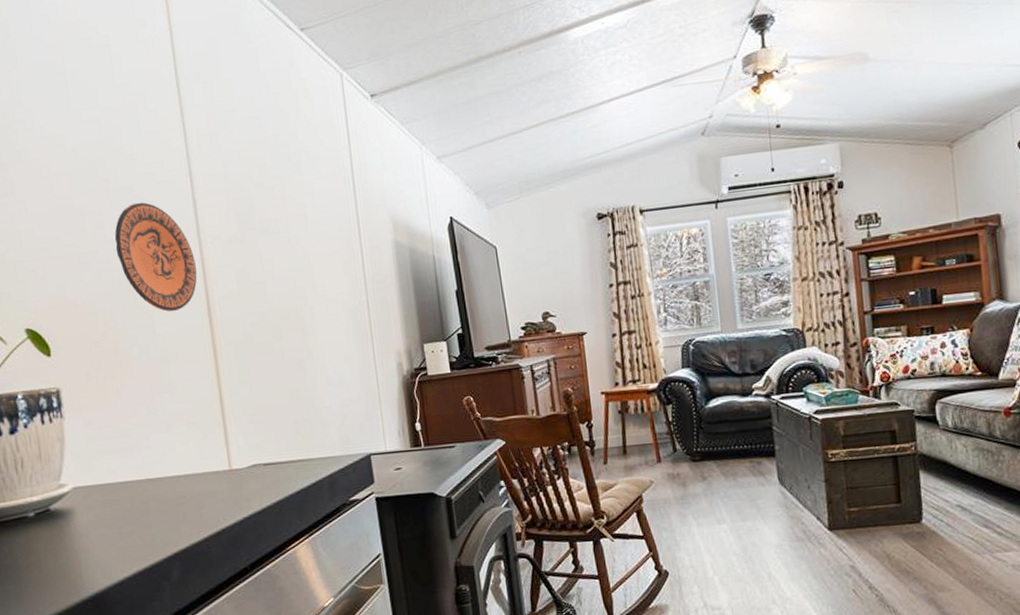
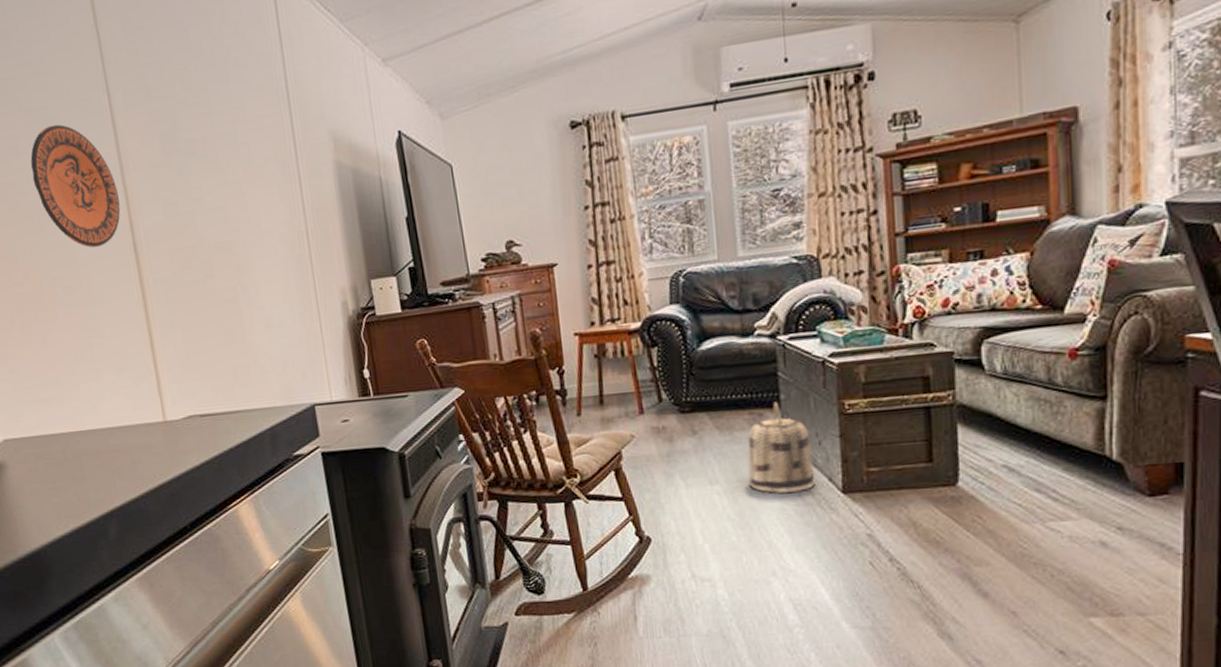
basket: none [749,451,806,531] -> present [747,401,815,493]

